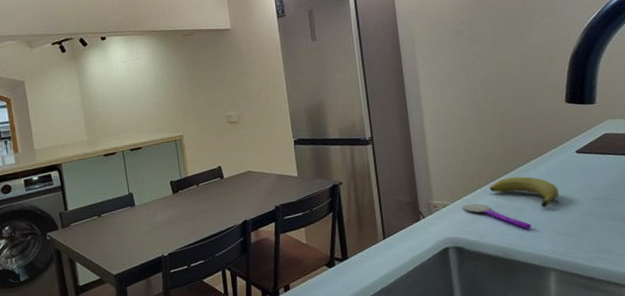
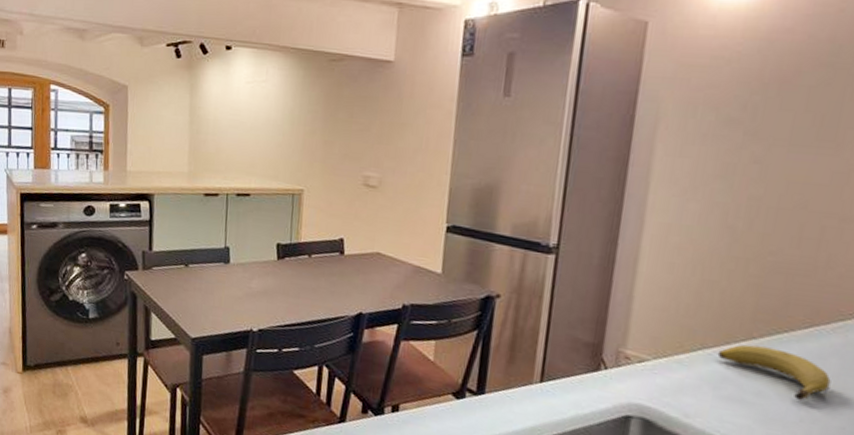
spoon: present [462,203,532,229] -> none [667,365,770,423]

